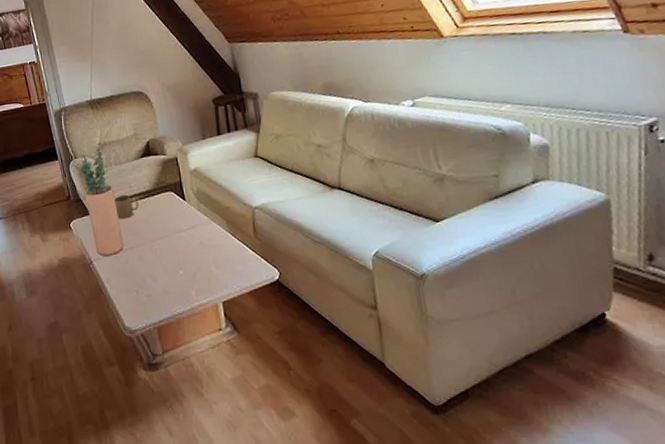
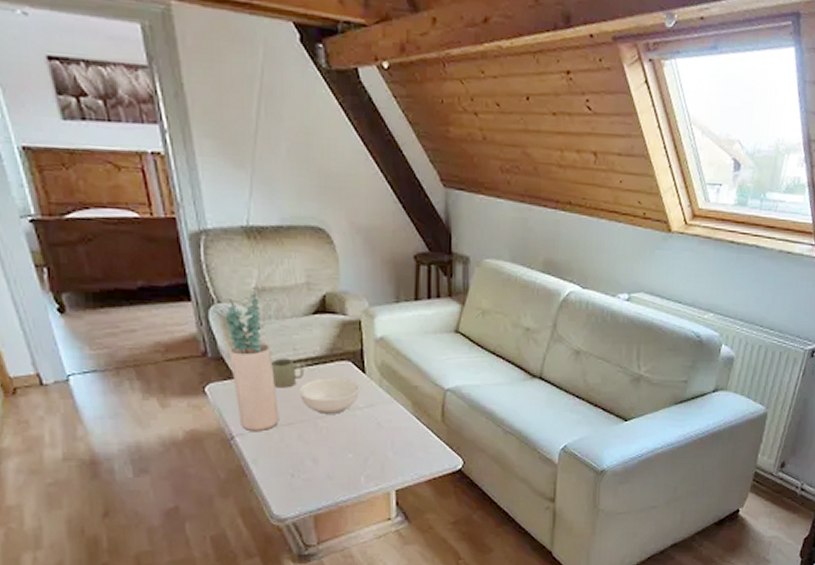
bowl: none [136,206,183,238] -> present [299,378,360,414]

